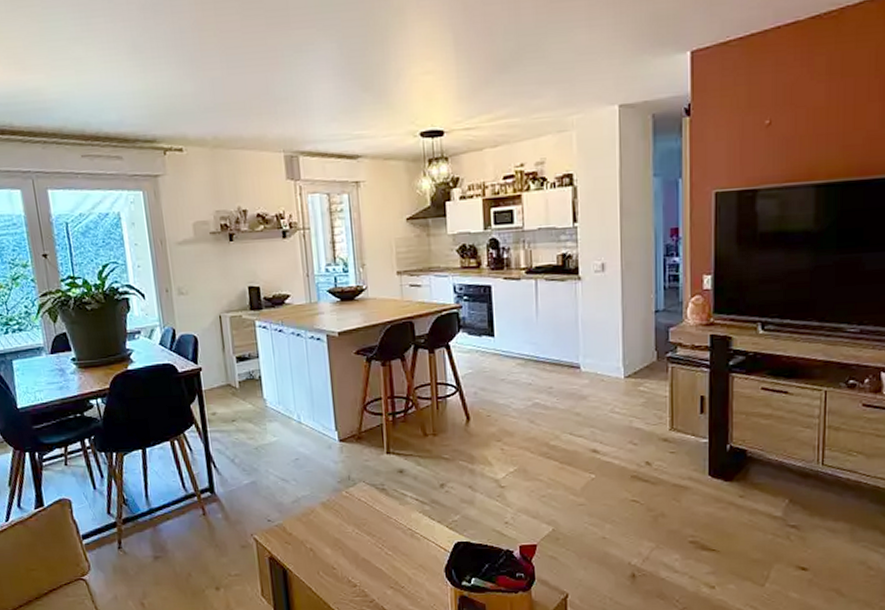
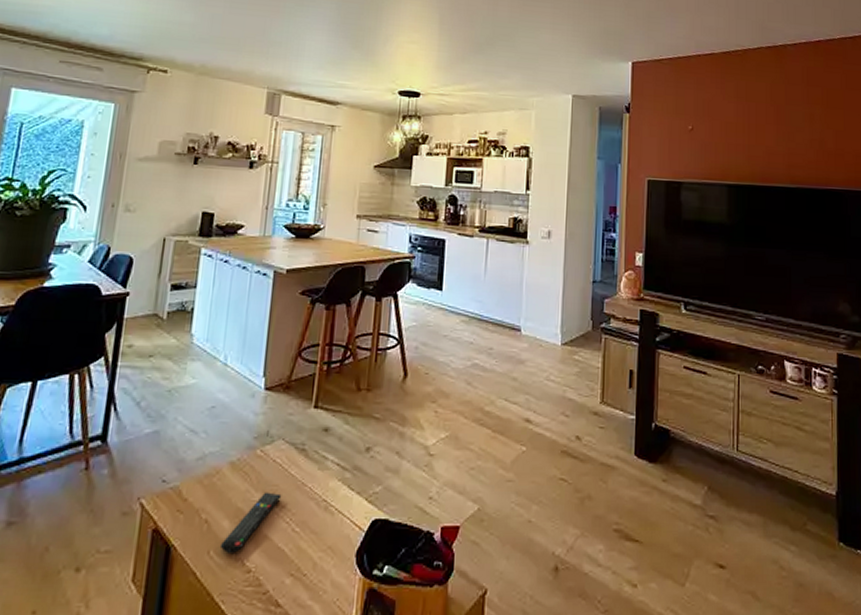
remote control: none [326,524,372,573] -> present [219,492,282,553]

